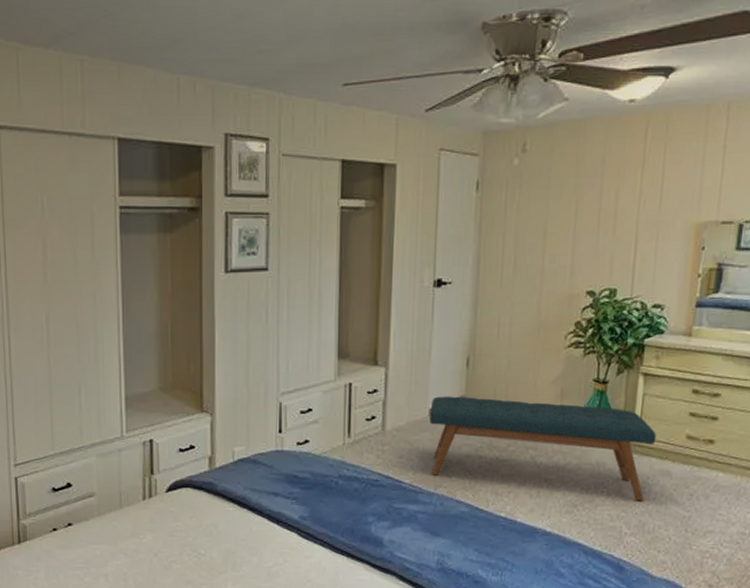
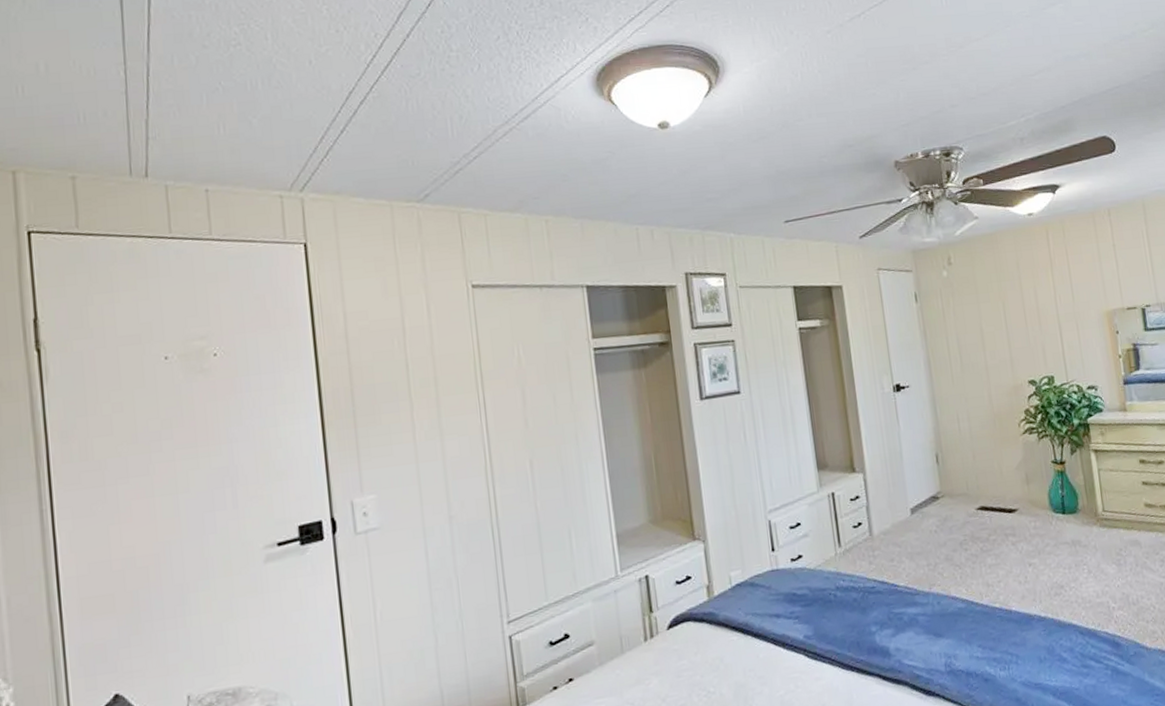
bench: present [429,396,656,501] -> none [911,486,1122,575]

